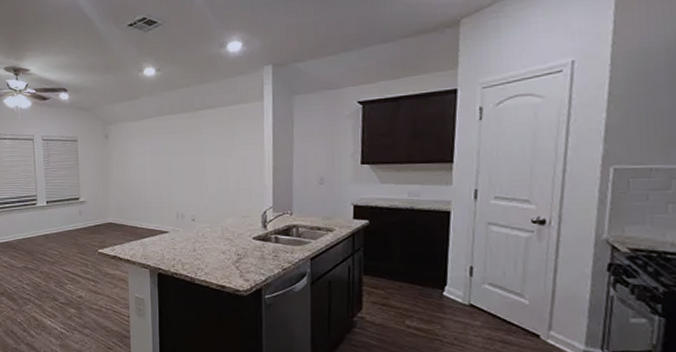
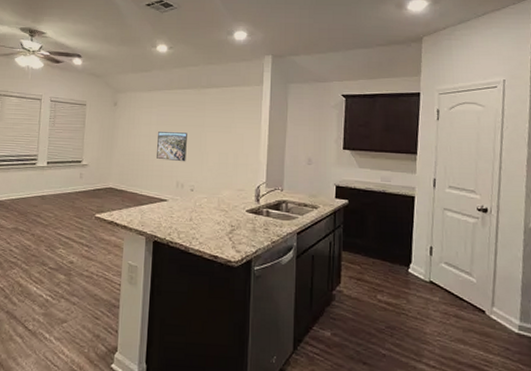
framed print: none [153,160,185,192] -> present [157,132,187,162]

